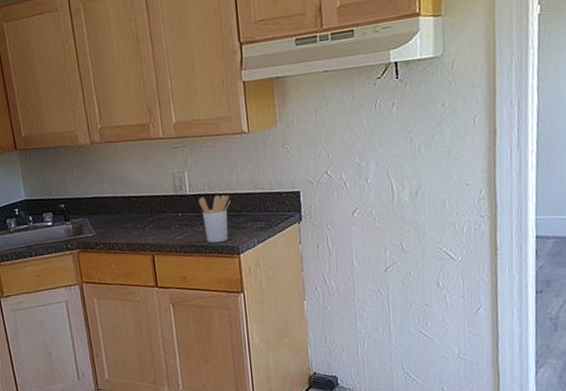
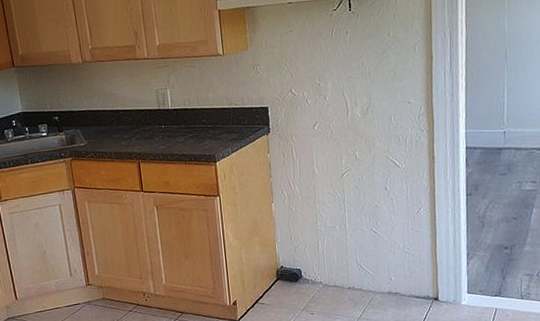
utensil holder: present [198,194,231,244] -> none [179,109,208,153]

